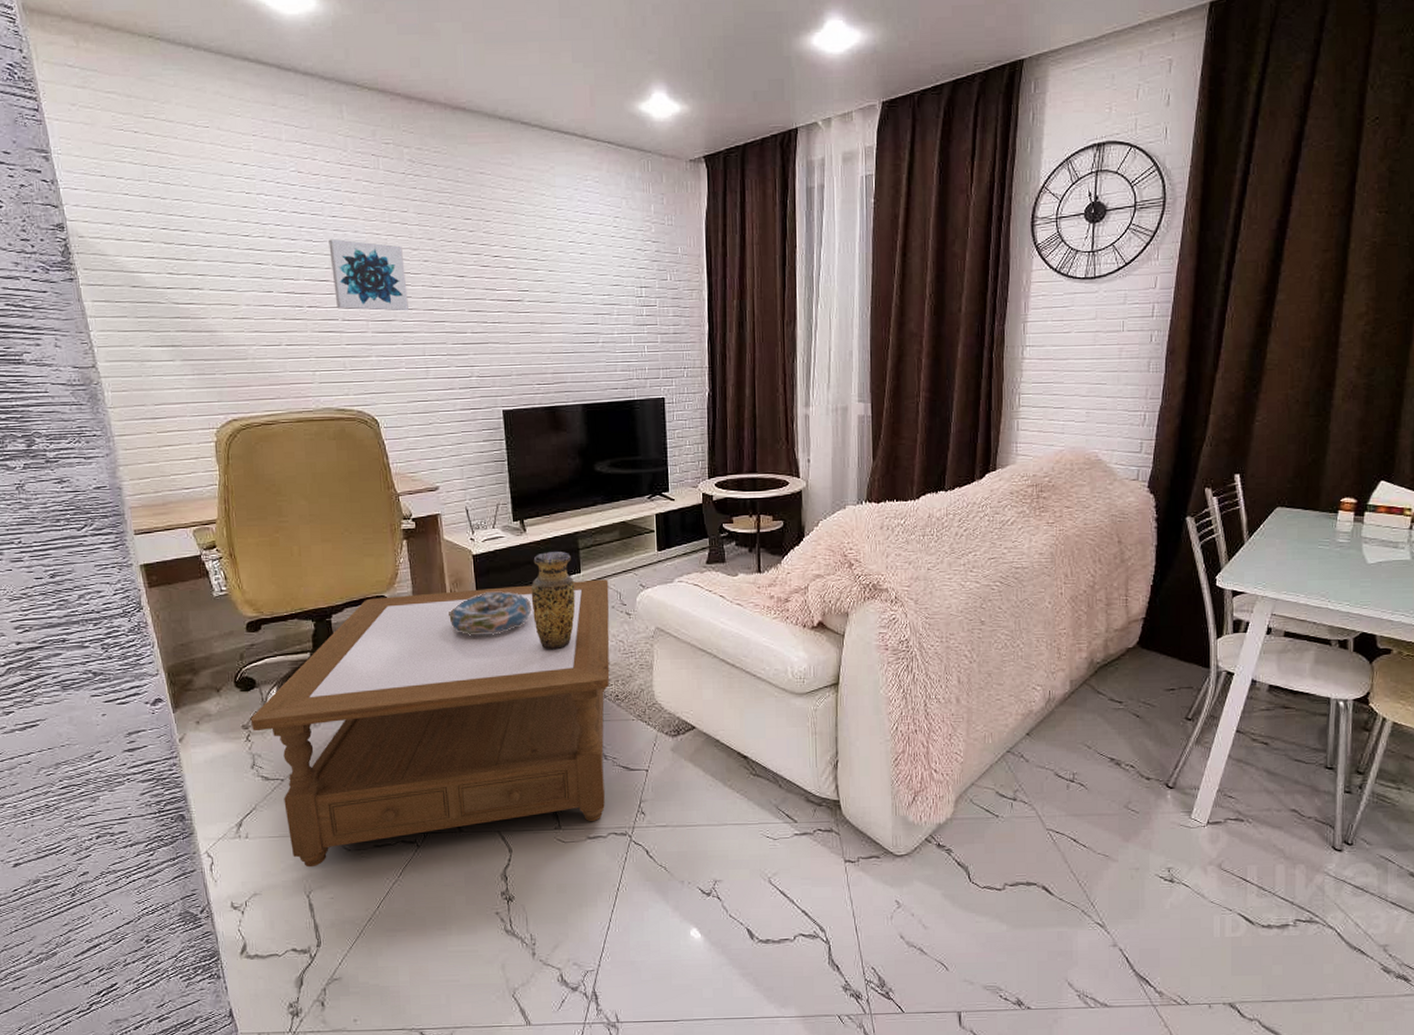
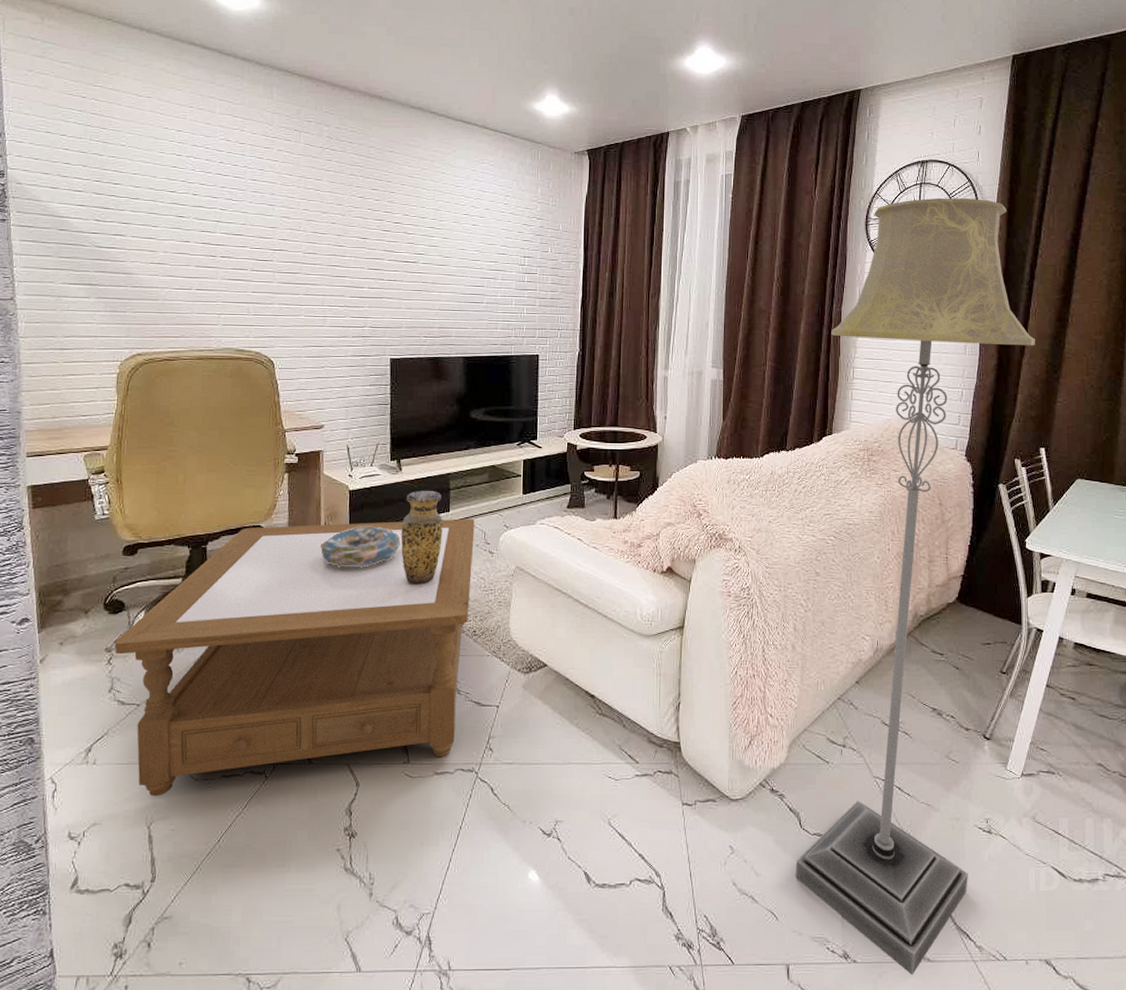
wall art: present [329,239,409,312] -> none [246,199,314,266]
floor lamp: none [965,185,1231,1021] -> present [795,198,1035,976]

